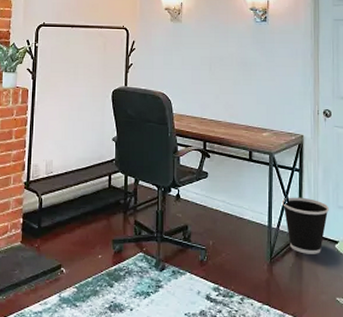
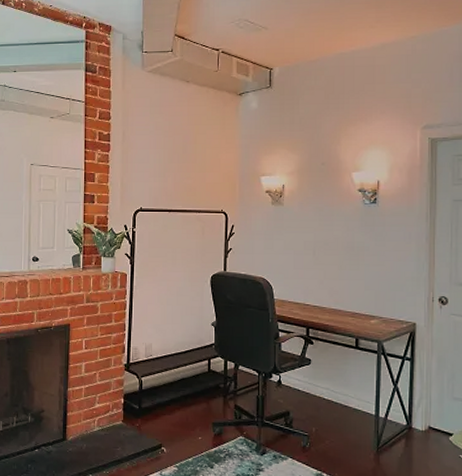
wastebasket: present [281,197,329,254] -> none [390,386,443,446]

